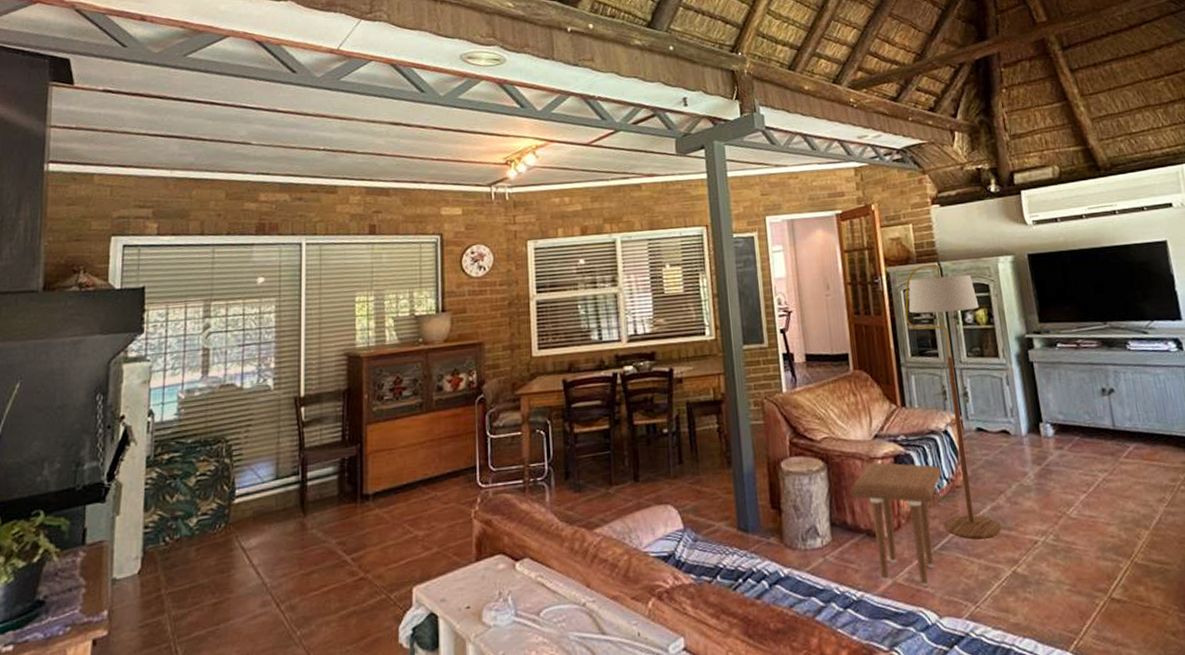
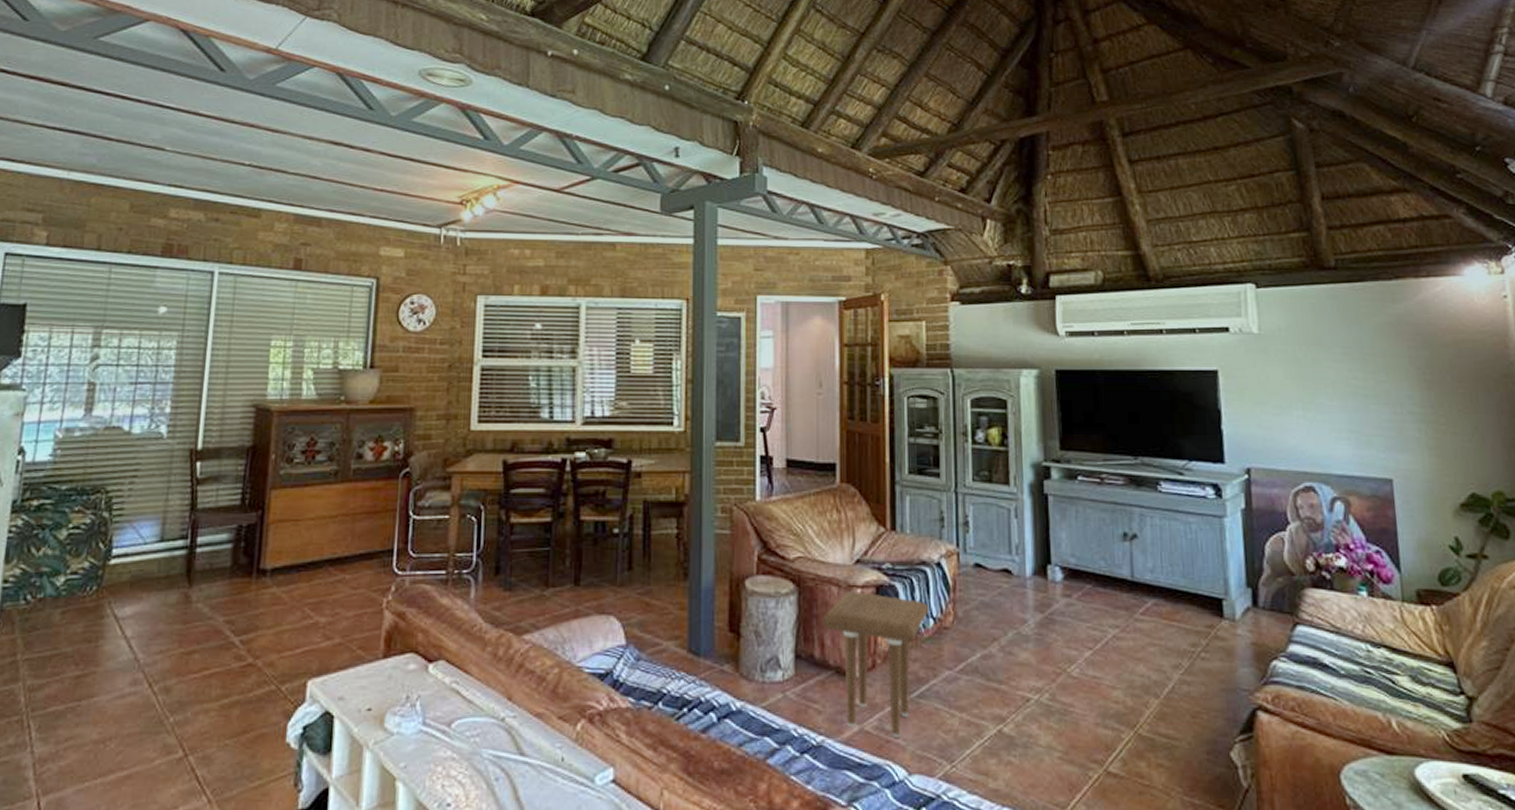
floor lamp: present [904,264,1001,540] -> none [906,371,993,690]

